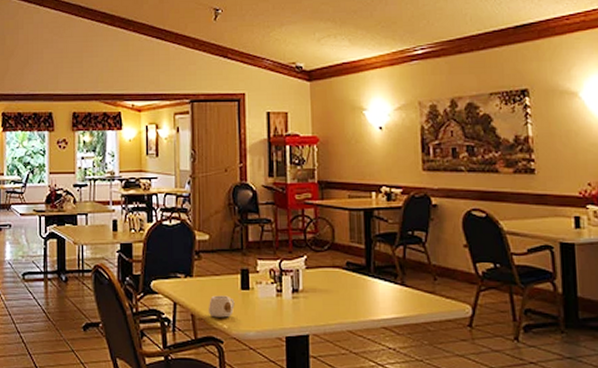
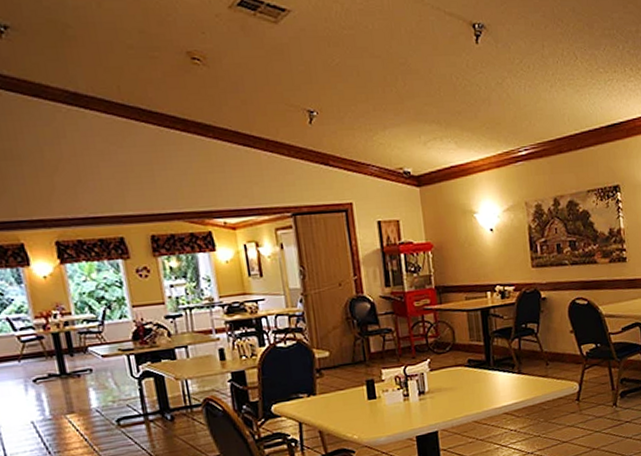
mug: present [209,295,235,318] -> none [336,407,363,430]

